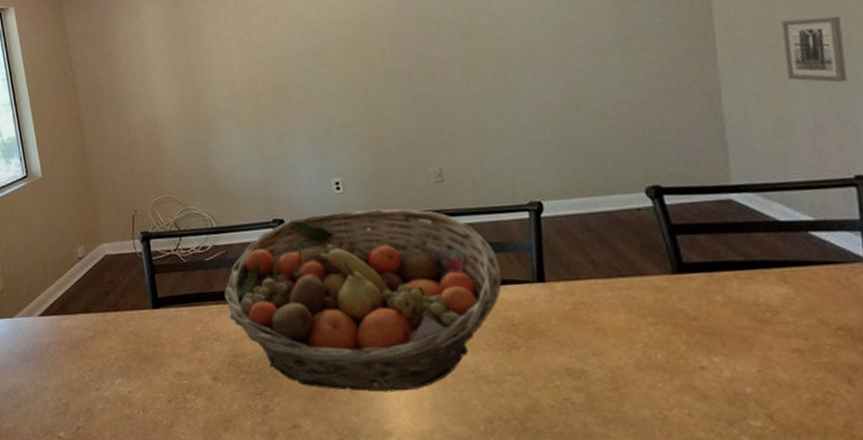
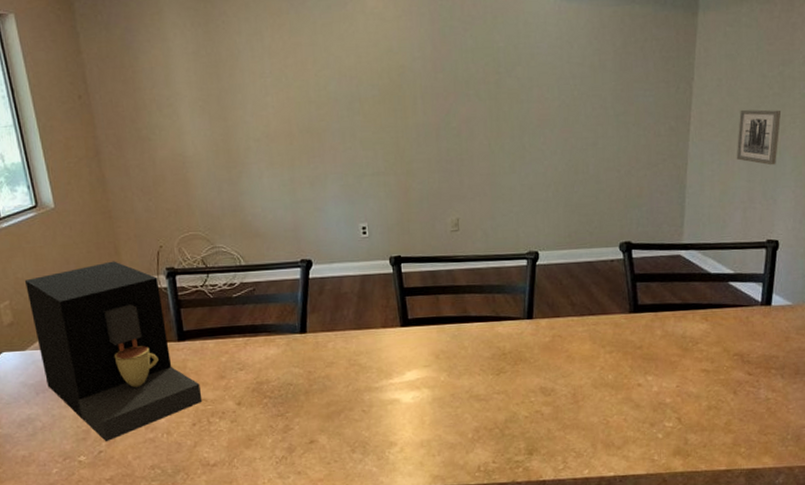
coffee maker: none [14,226,178,417] -> present [24,261,203,442]
fruit basket: present [224,208,503,392] -> none [251,253,500,411]

